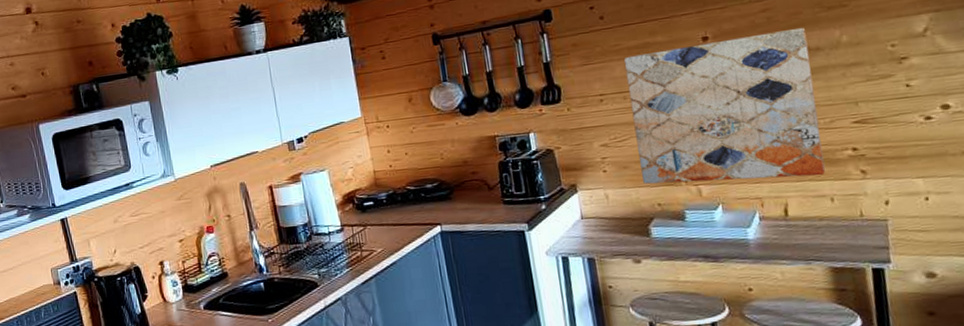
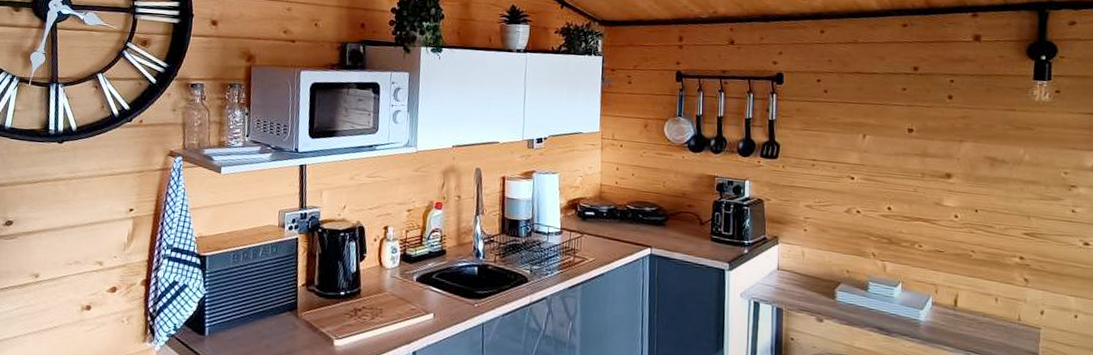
wall art: present [623,27,826,184] -> none [837,131,996,276]

